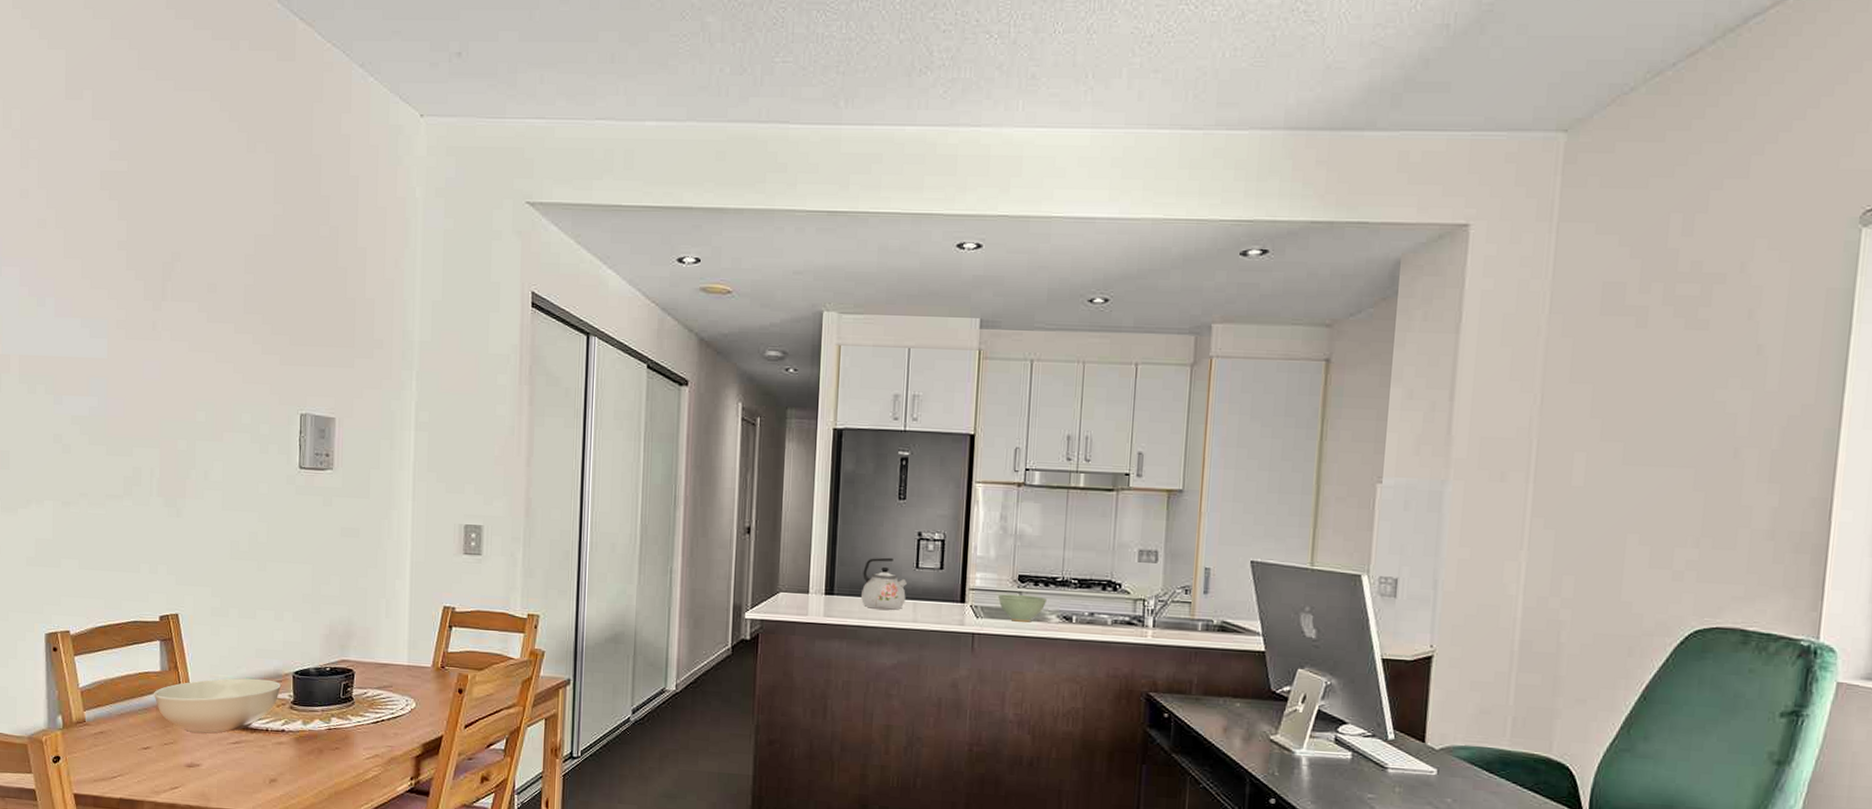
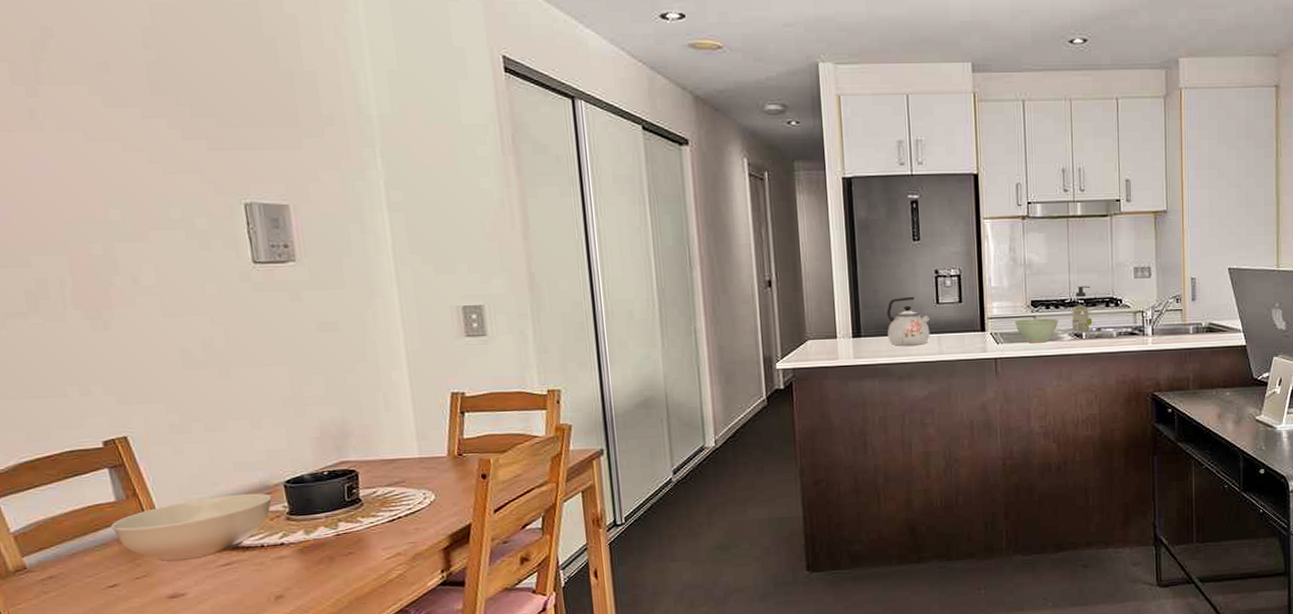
soap dispenser: none [1061,564,1087,616] -> present [1071,285,1093,333]

